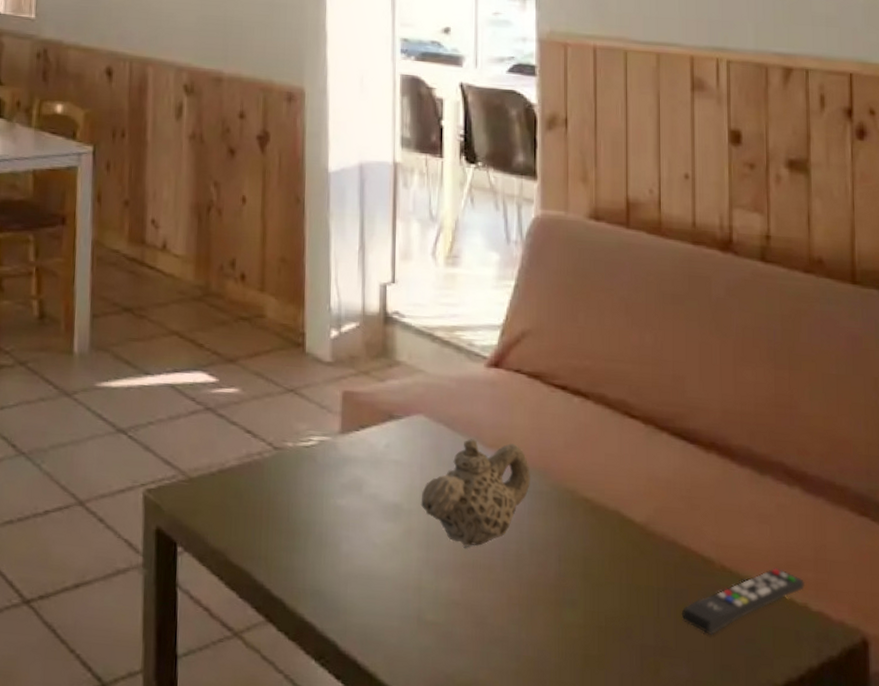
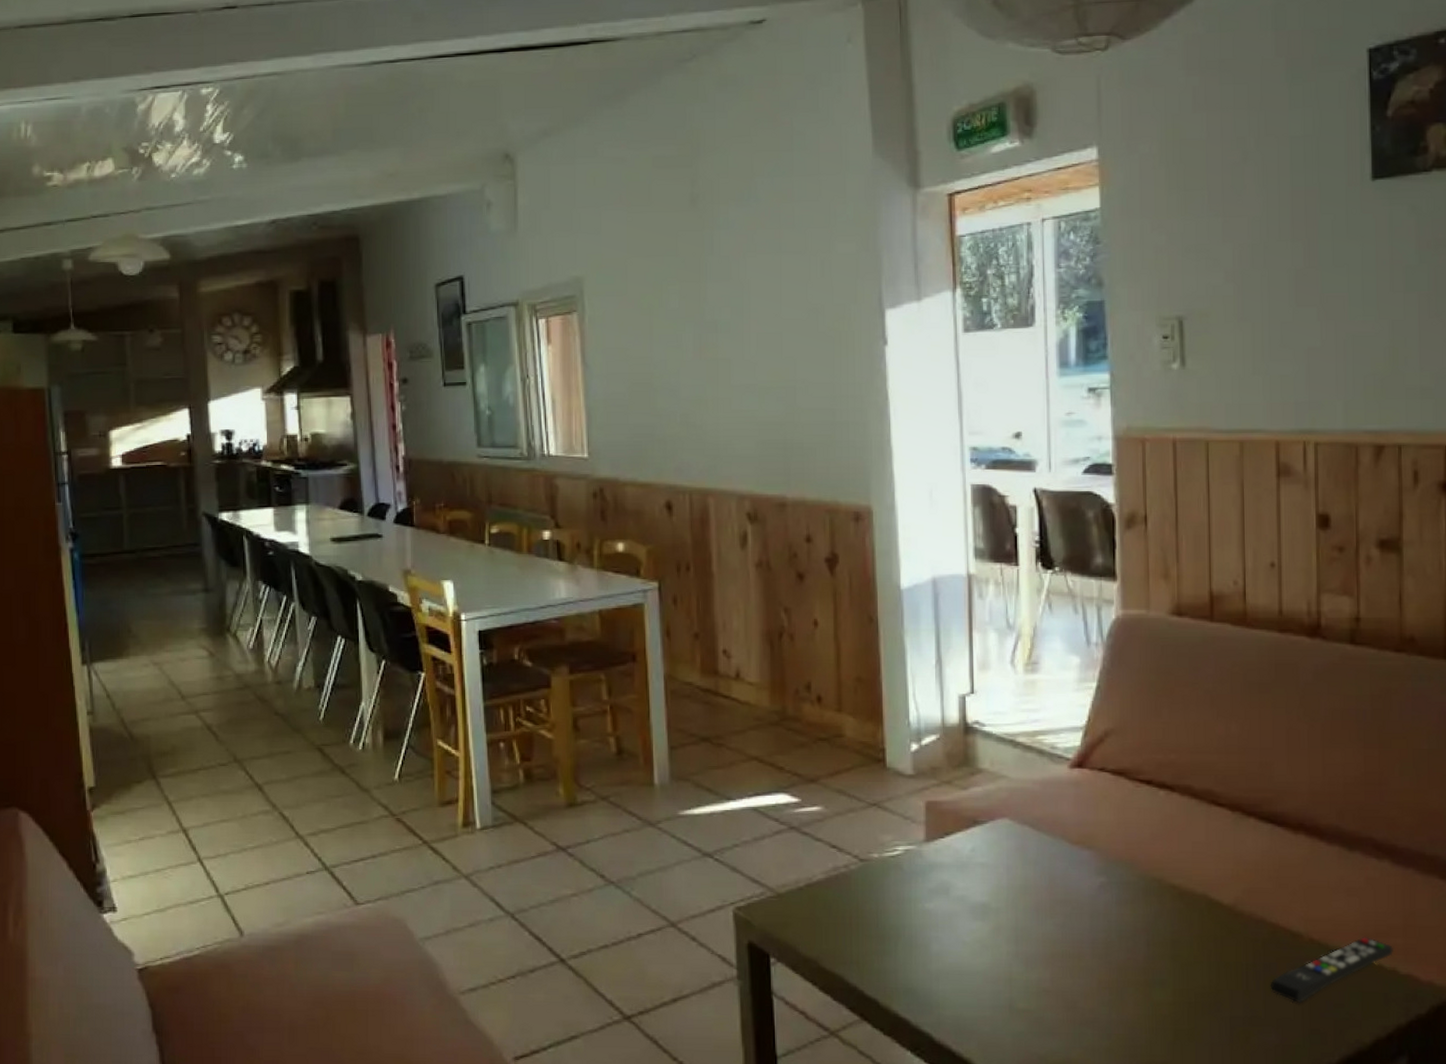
teapot: present [421,439,530,547] -> none [1008,837,1117,939]

